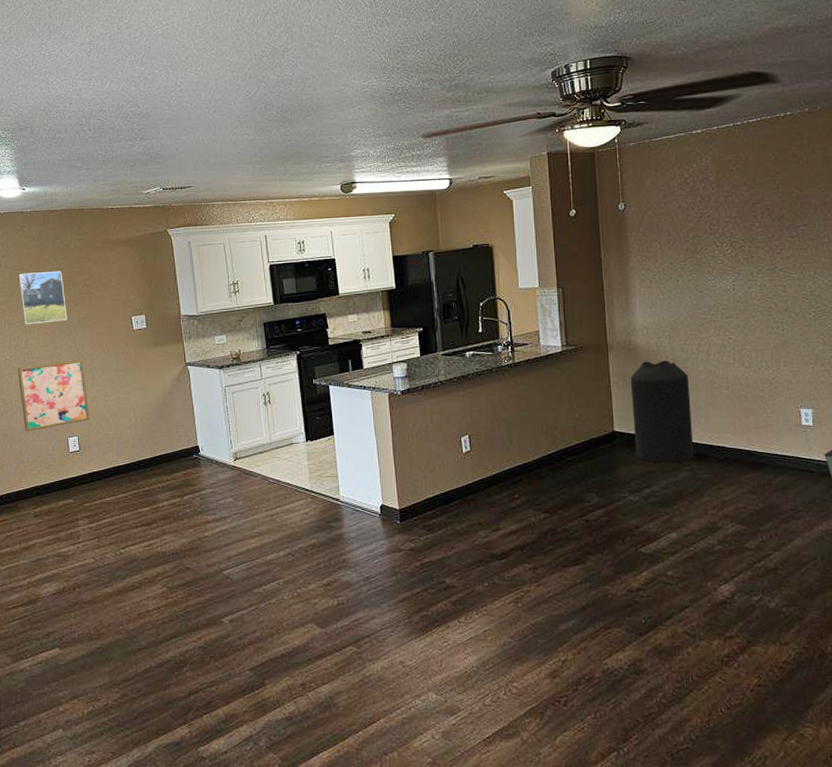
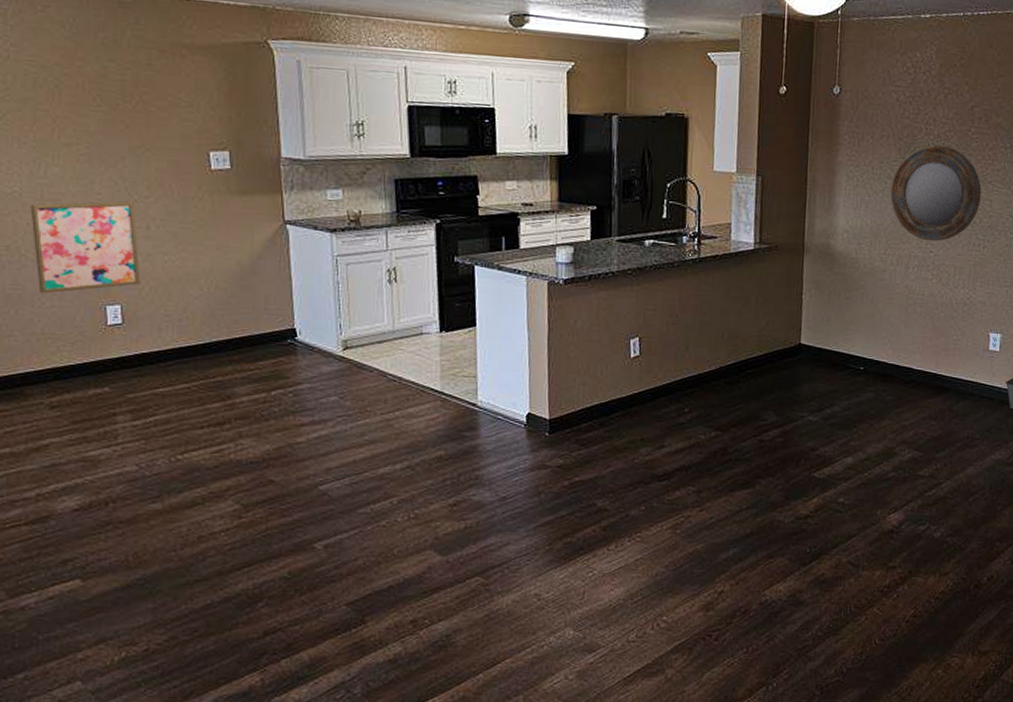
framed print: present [18,270,67,325] -> none [37,72,112,147]
trash can: present [630,360,694,463] -> none [820,268,885,383]
home mirror: none [683,242,774,329] -> present [890,145,982,242]

